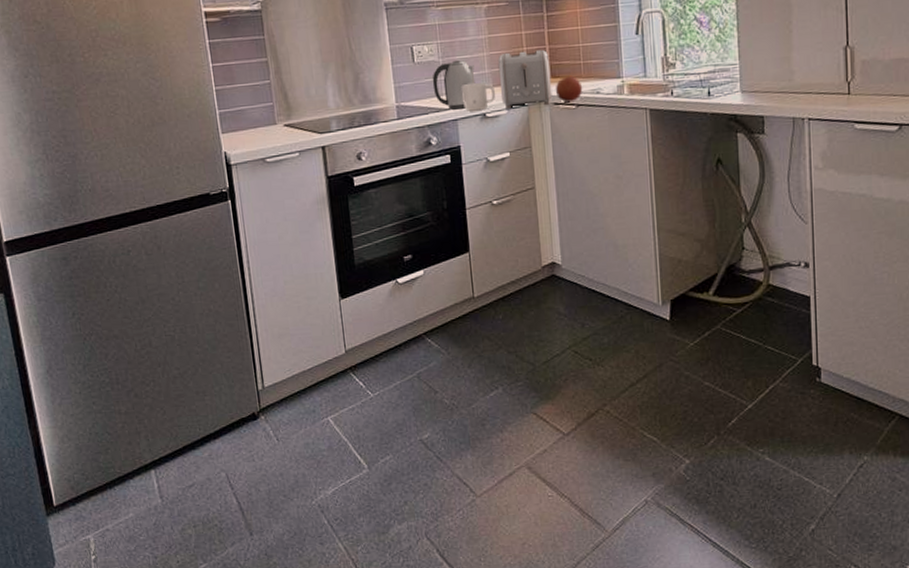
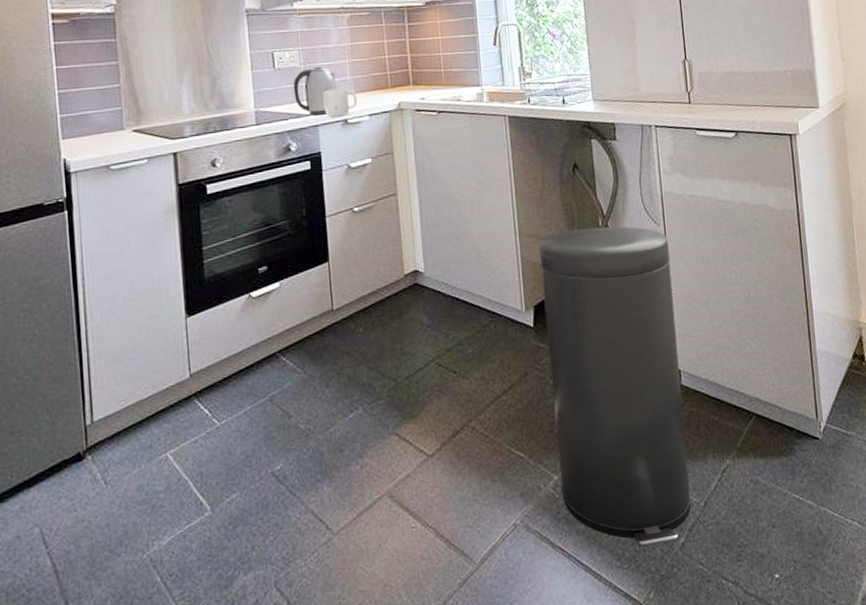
toaster: present [497,49,553,109] -> none [360,57,414,116]
fruit: present [555,75,583,103] -> none [416,83,444,109]
pedal bin: none [677,223,825,530] -> present [538,226,692,548]

